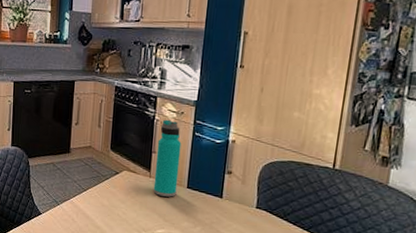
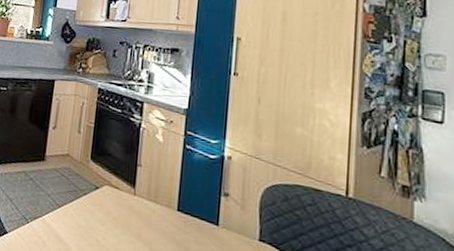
water bottle: present [153,119,182,197] -> none [138,128,171,221]

